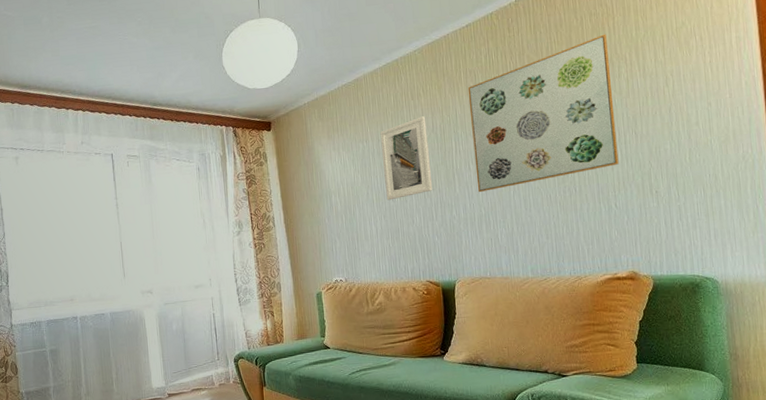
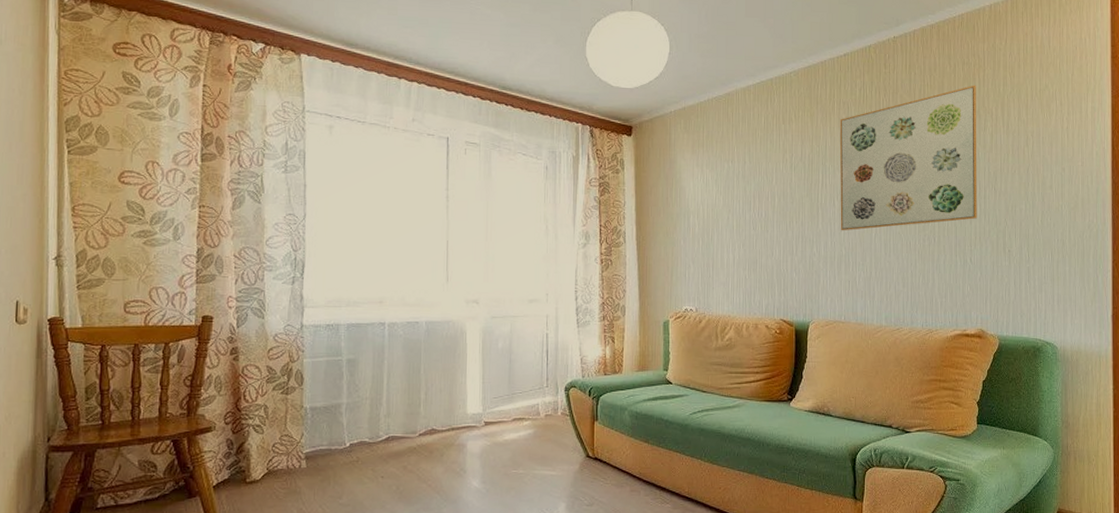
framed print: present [380,116,433,201] -> none [746,143,796,228]

